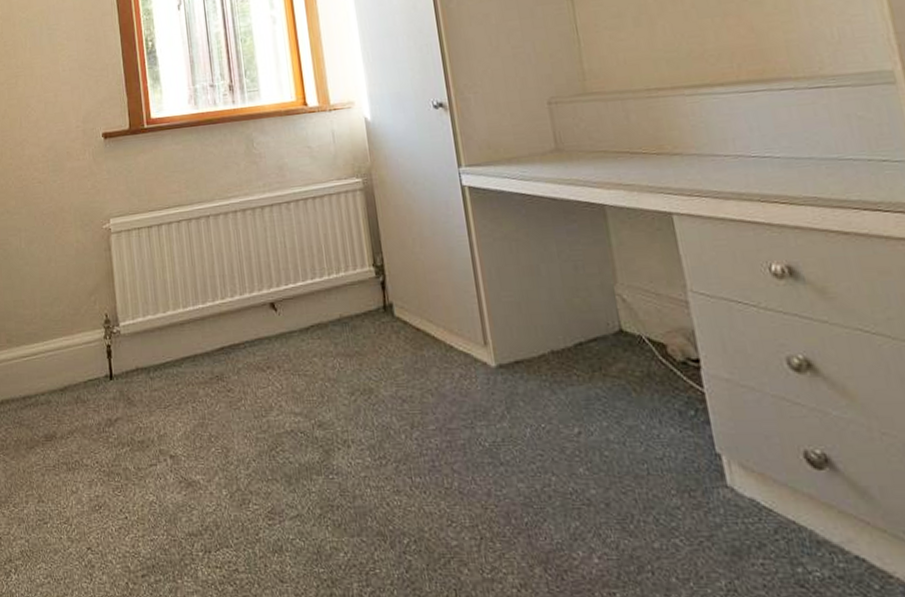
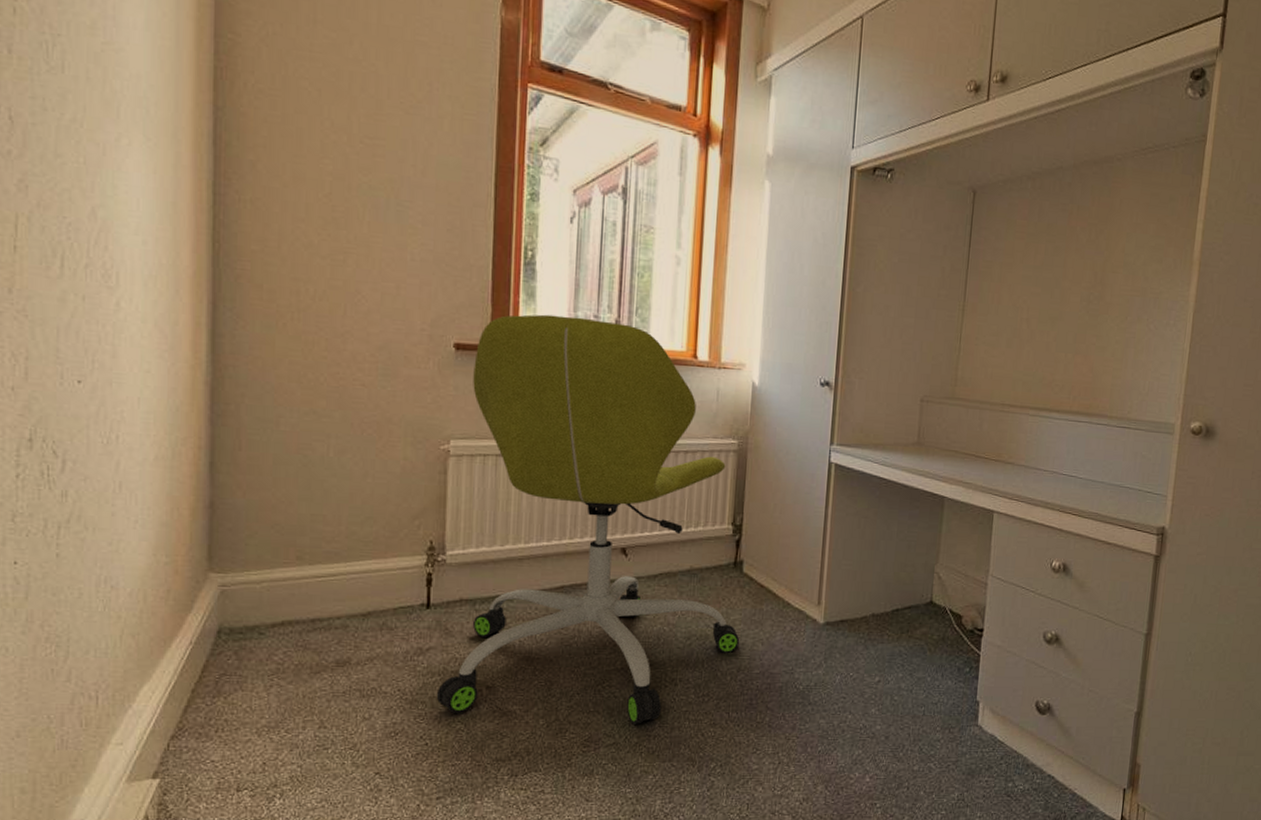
office chair: none [119,87,407,493] -> present [436,314,740,724]

